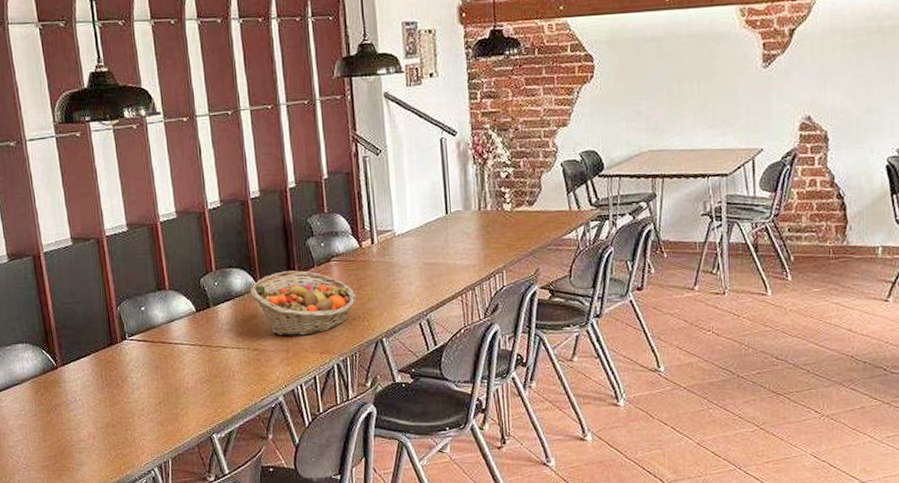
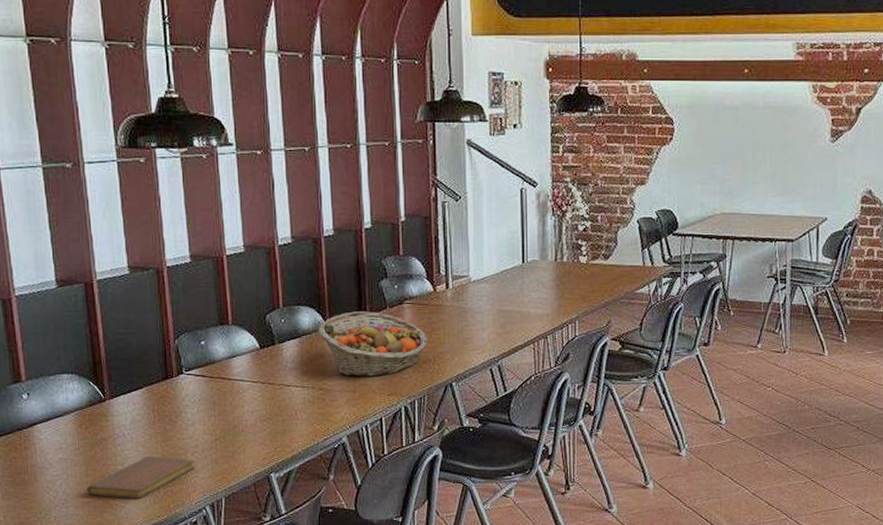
notebook: none [45,420,143,462] -> present [87,456,196,499]

